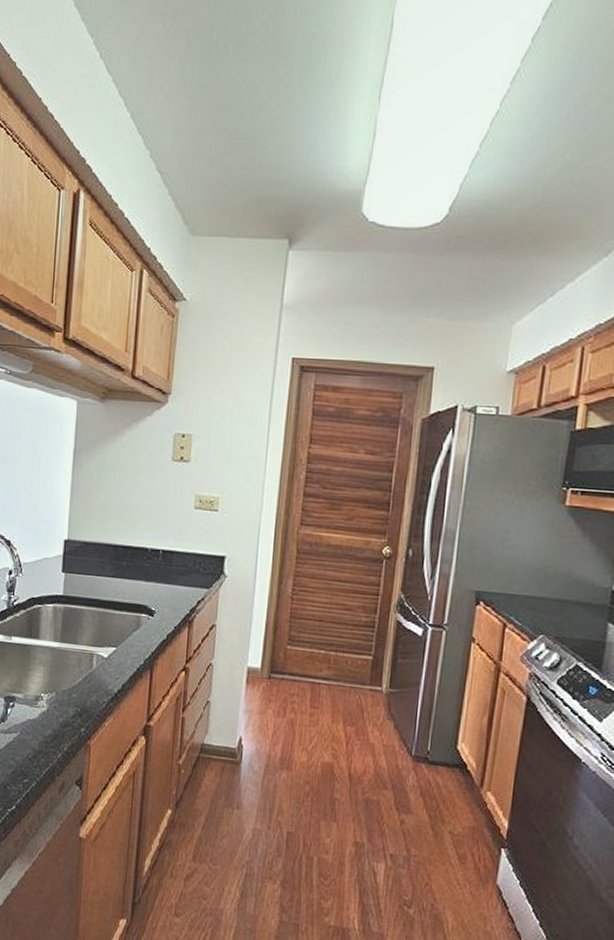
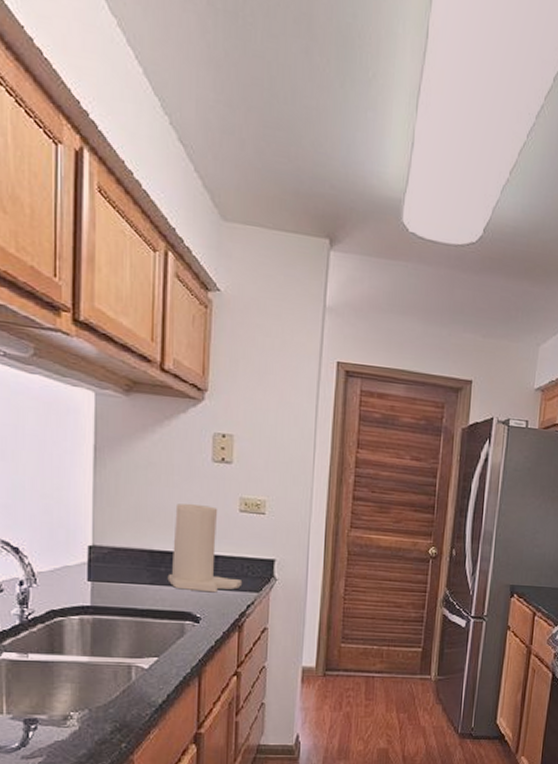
paper towel: none [128,500,195,588] -> present [167,503,243,593]

